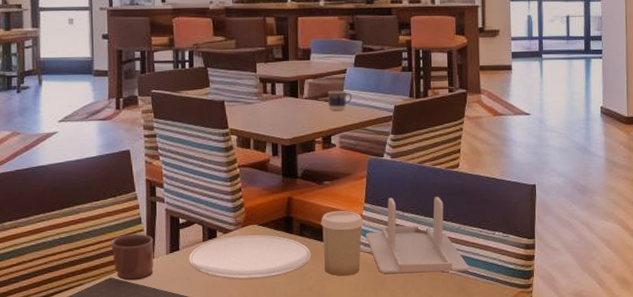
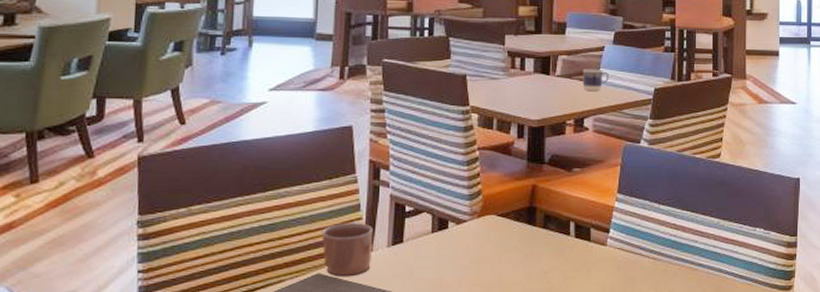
plate: present [189,234,312,280] -> none [414,226,555,278]
cup: present [321,211,364,276] -> none [568,202,615,275]
napkin holder: present [365,197,470,274] -> none [616,188,728,272]

